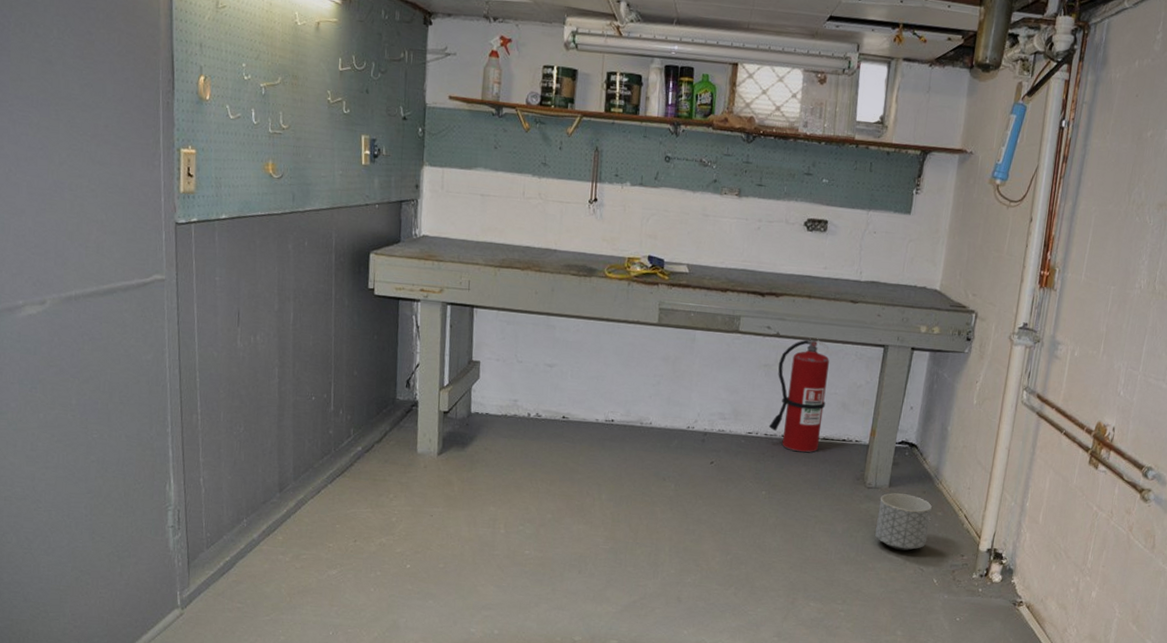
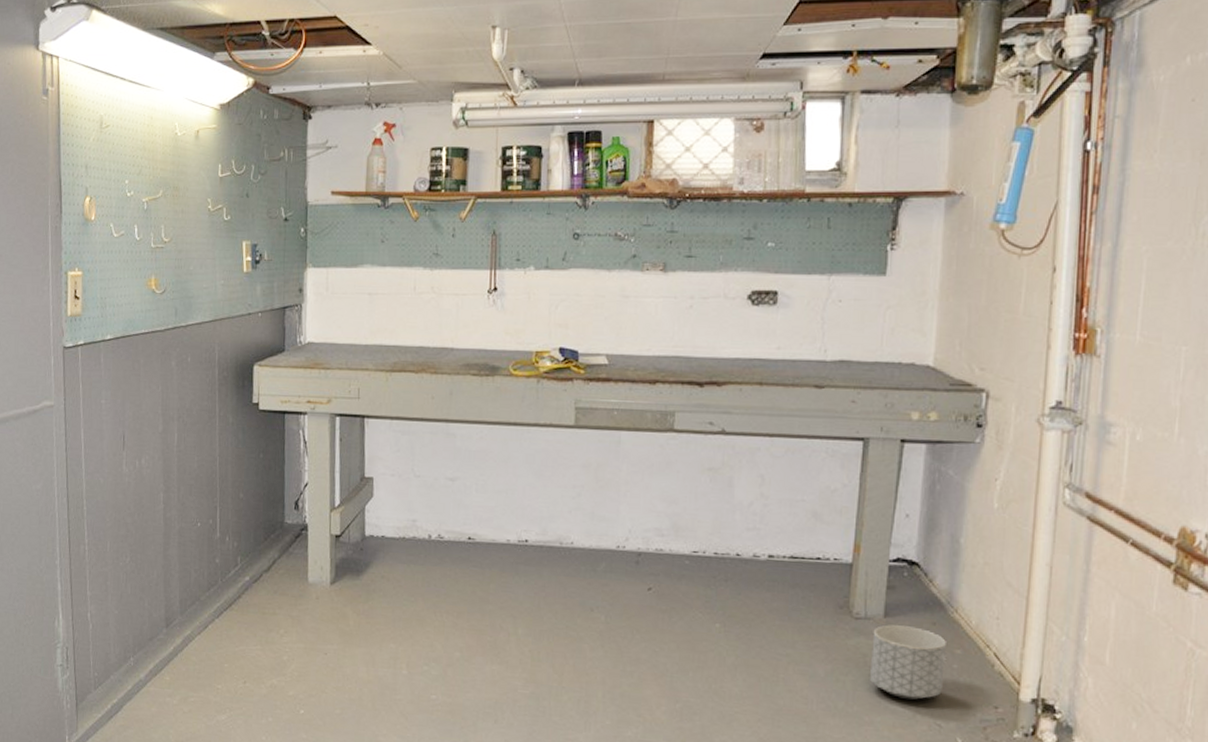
fire extinguisher: present [768,338,830,453] -> none [718,433,792,575]

